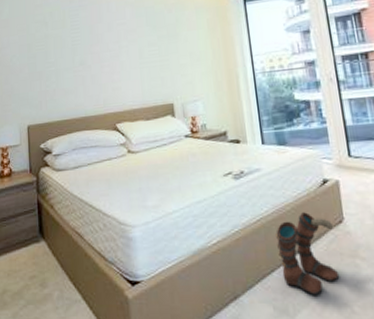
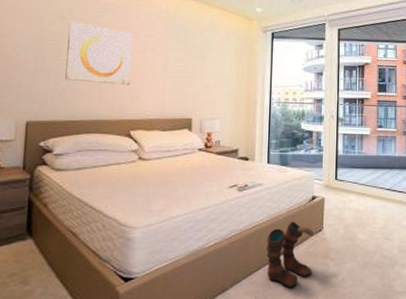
wall art: none [50,24,110,82] -> present [65,21,133,85]

